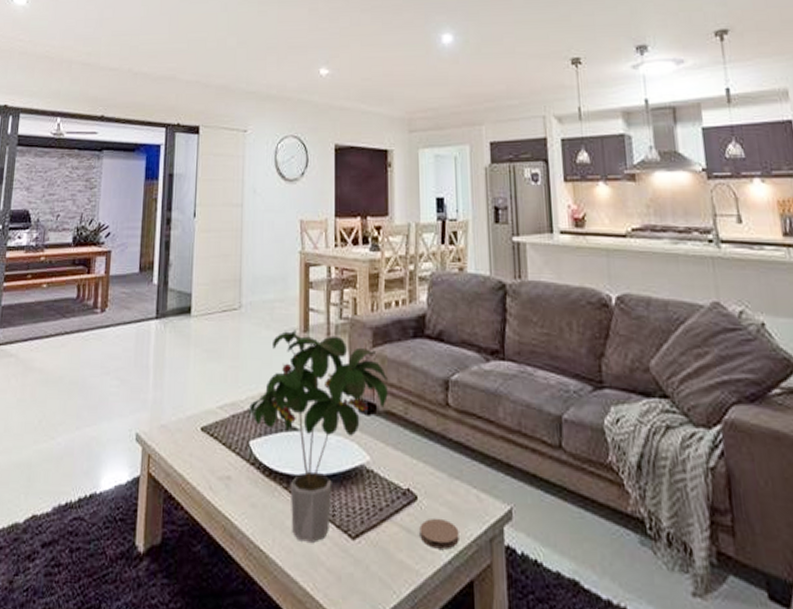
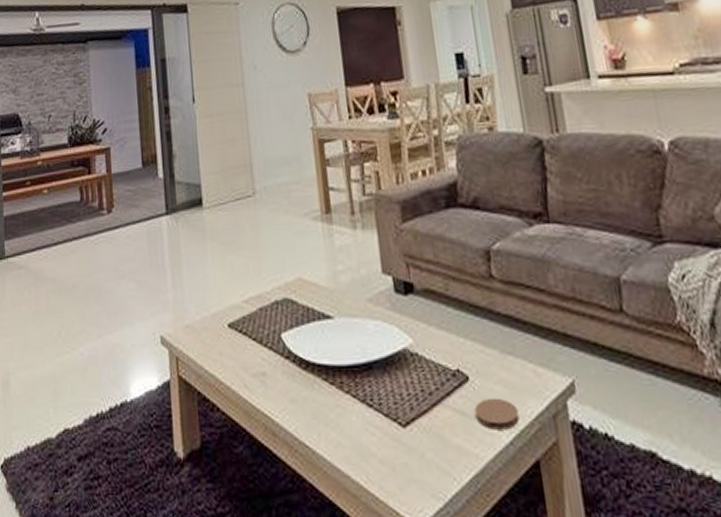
potted plant: present [249,330,388,543] -> none [276,212,425,434]

